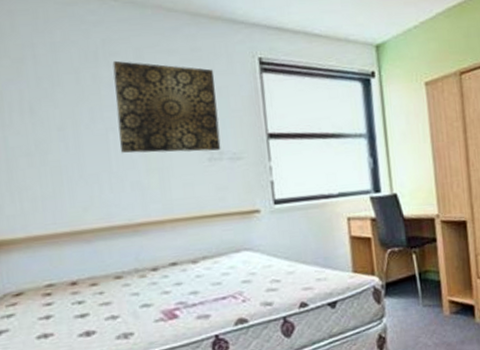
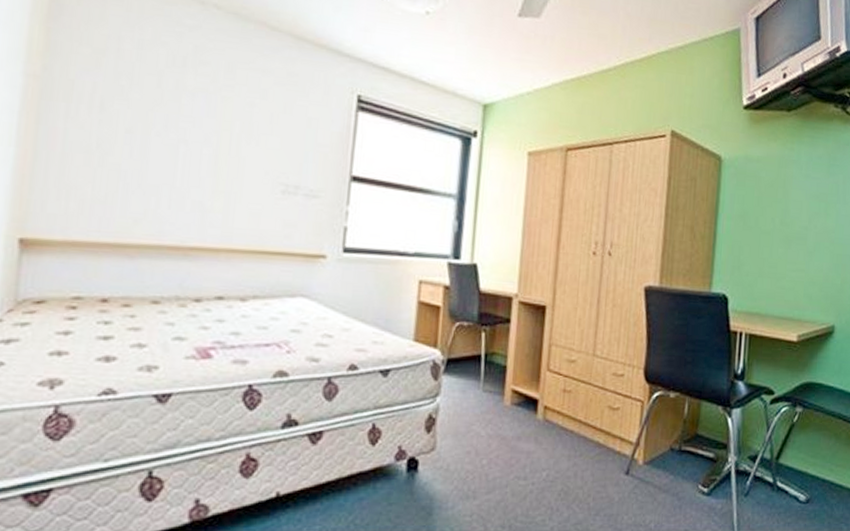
wall art: present [112,60,221,153] -> none [188,70,308,184]

